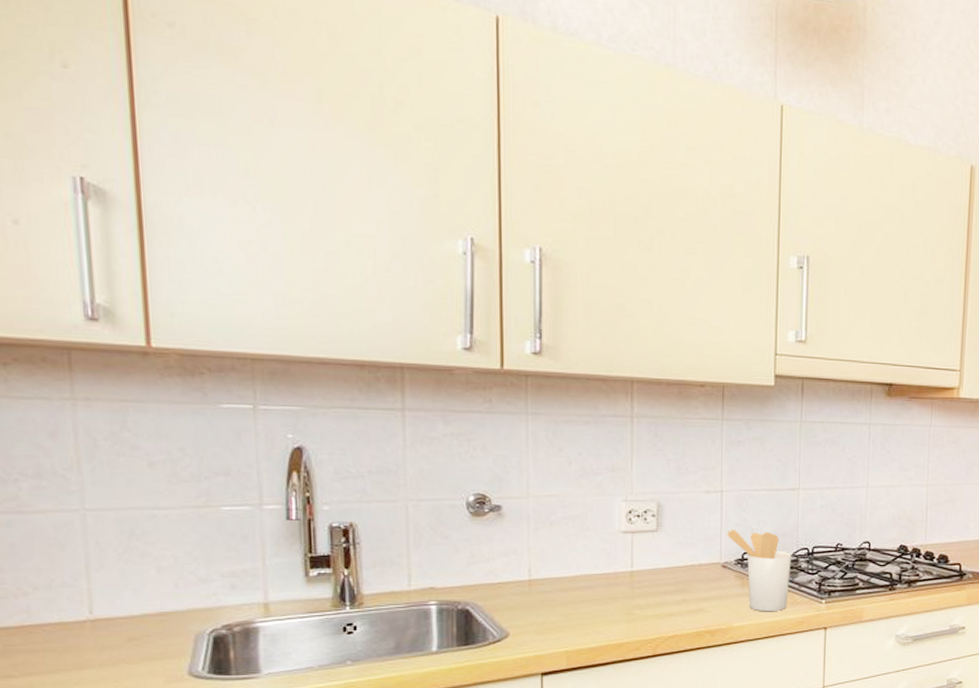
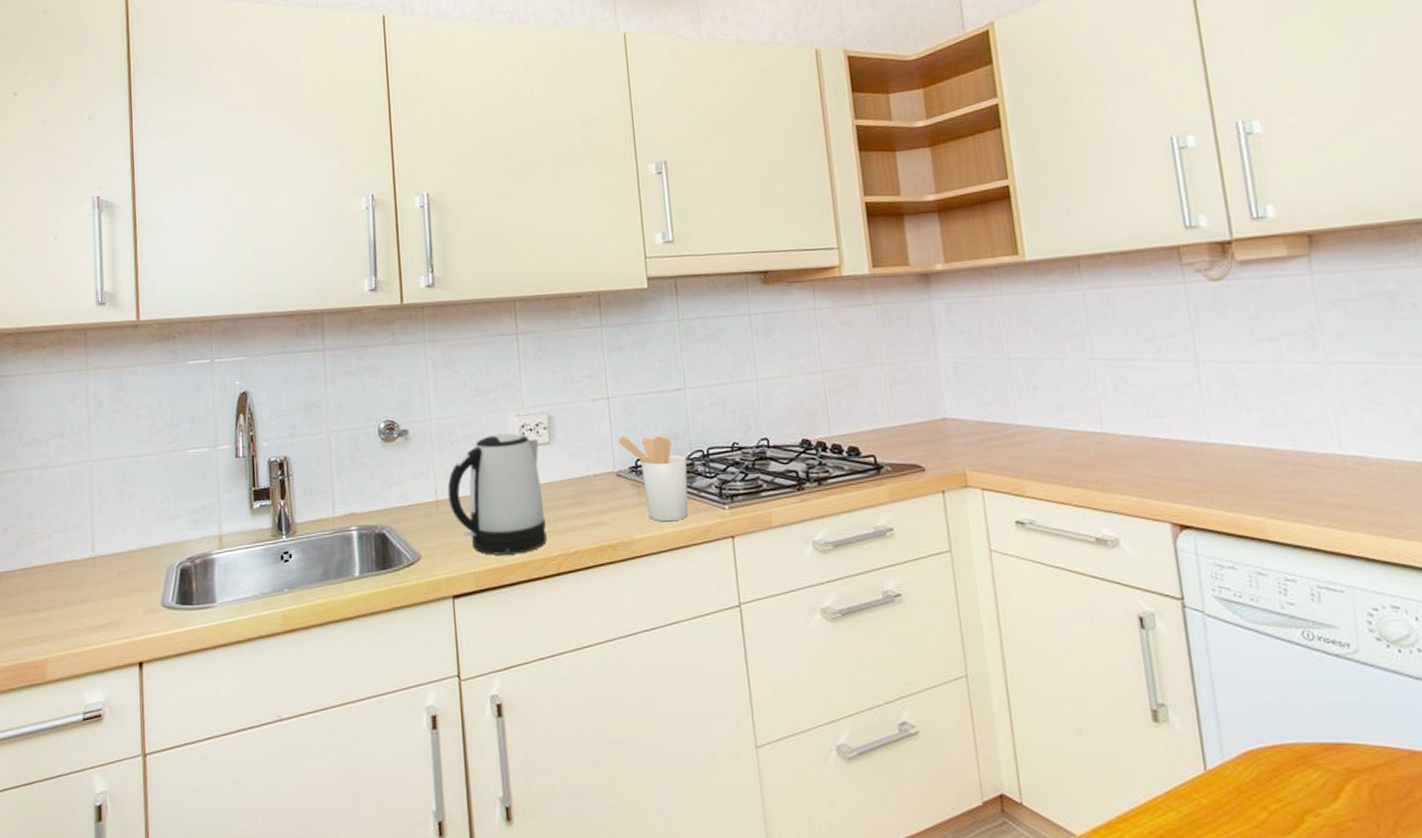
kettle: none [543,517,645,637] -> present [447,433,547,556]

